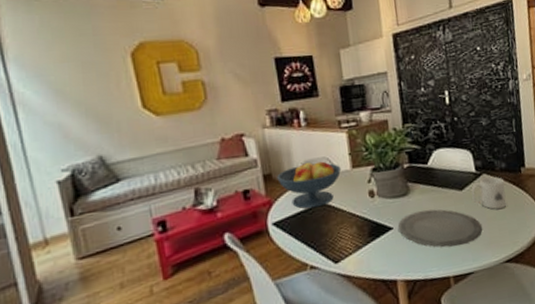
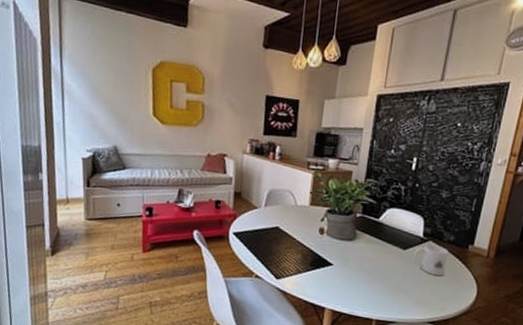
fruit bowl: present [277,161,342,209] -> none [245,189,301,230]
plate: present [398,209,482,248] -> none [338,256,415,297]

